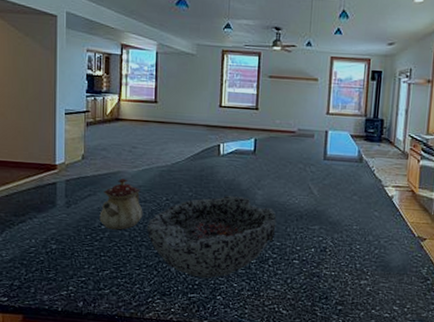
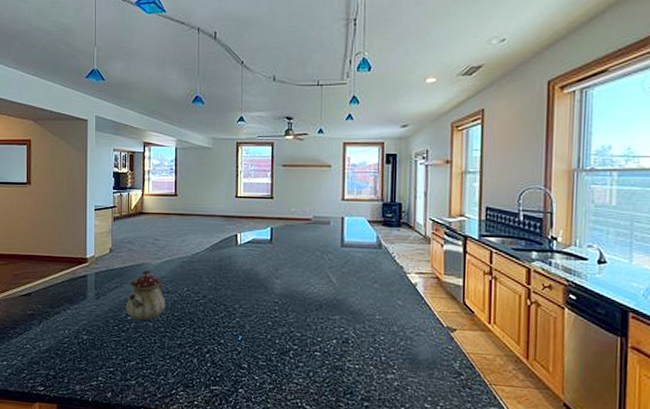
bowl: present [146,195,277,279] -> none [169,285,296,371]

